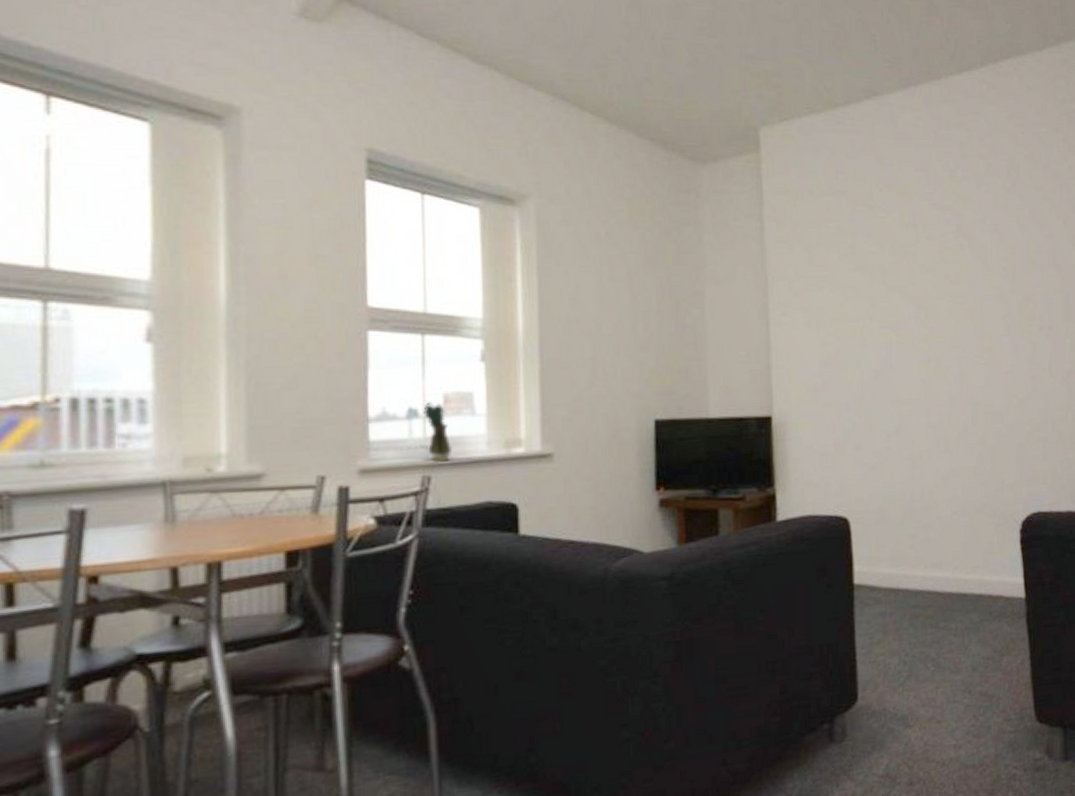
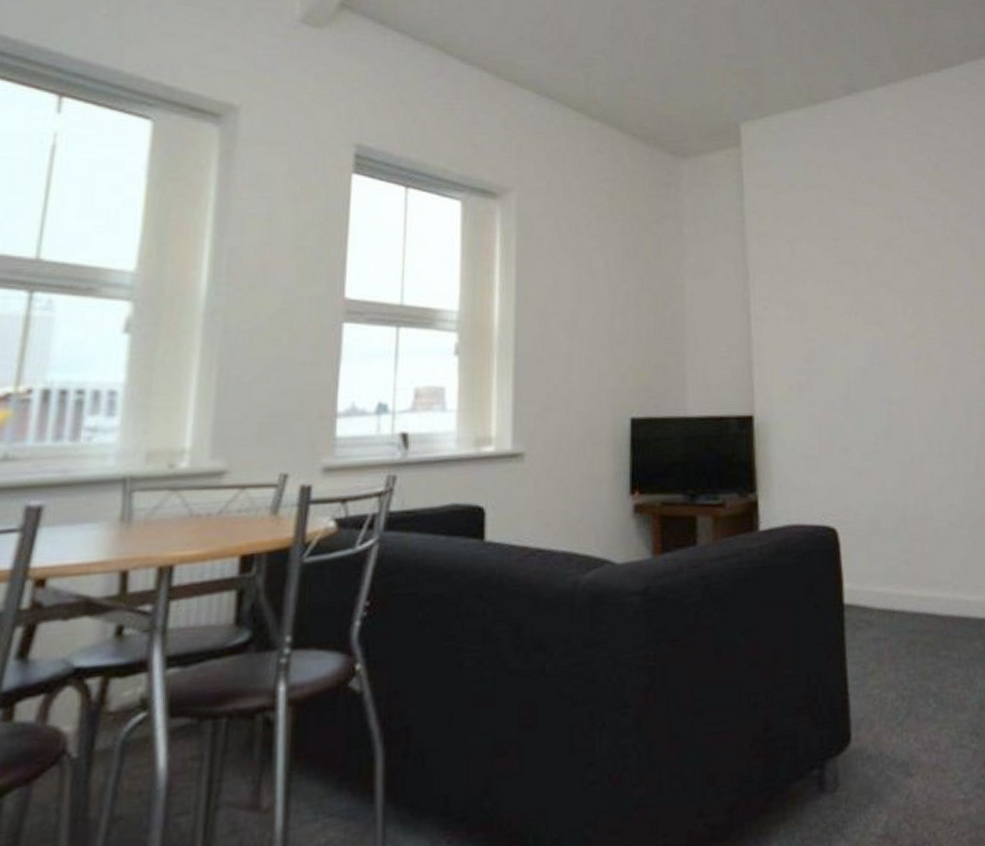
vase: present [423,400,453,464] -> none [393,395,421,462]

